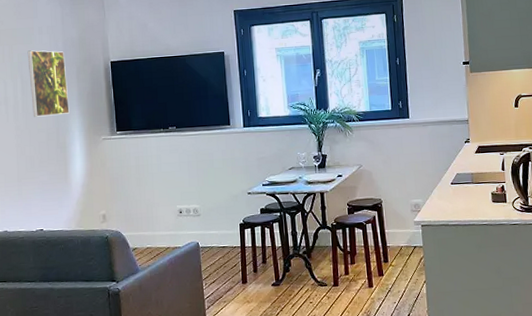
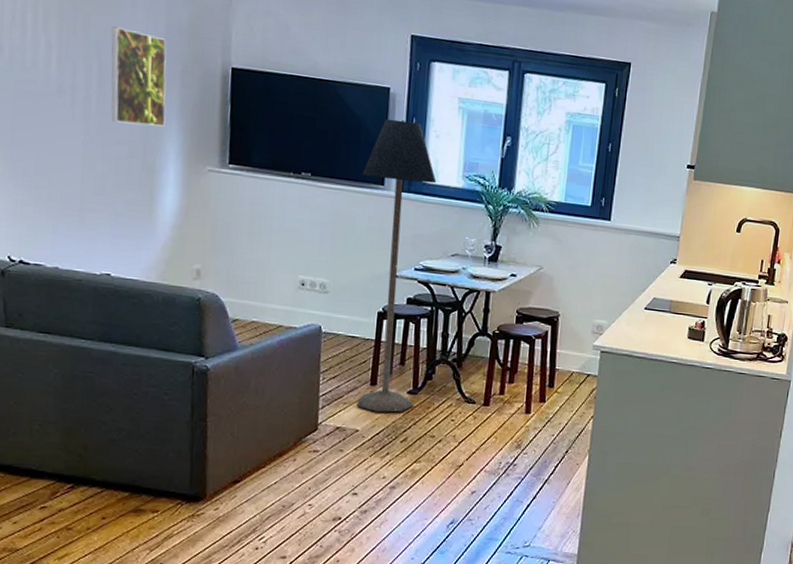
floor lamp: none [213,73,278,305] -> present [357,118,437,413]

